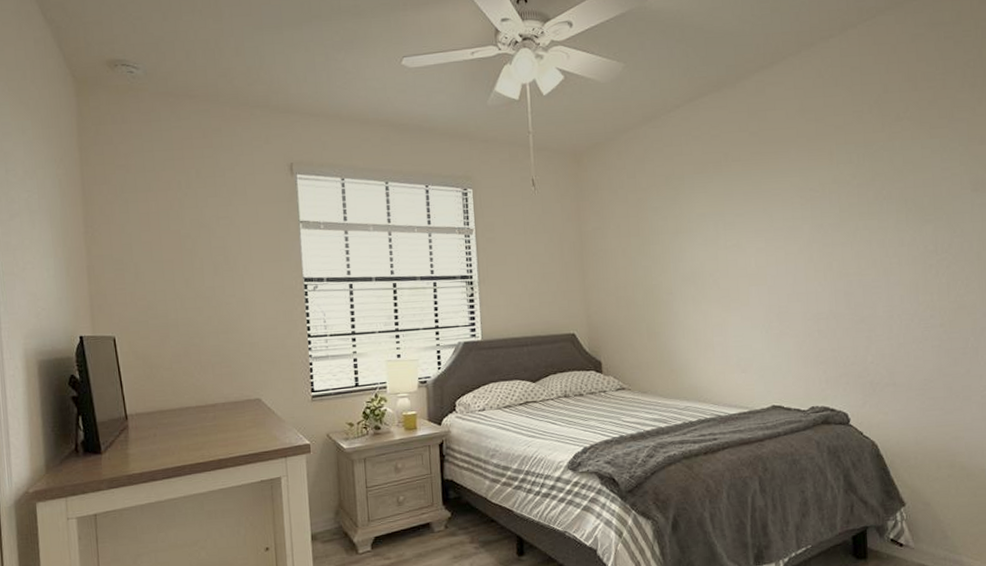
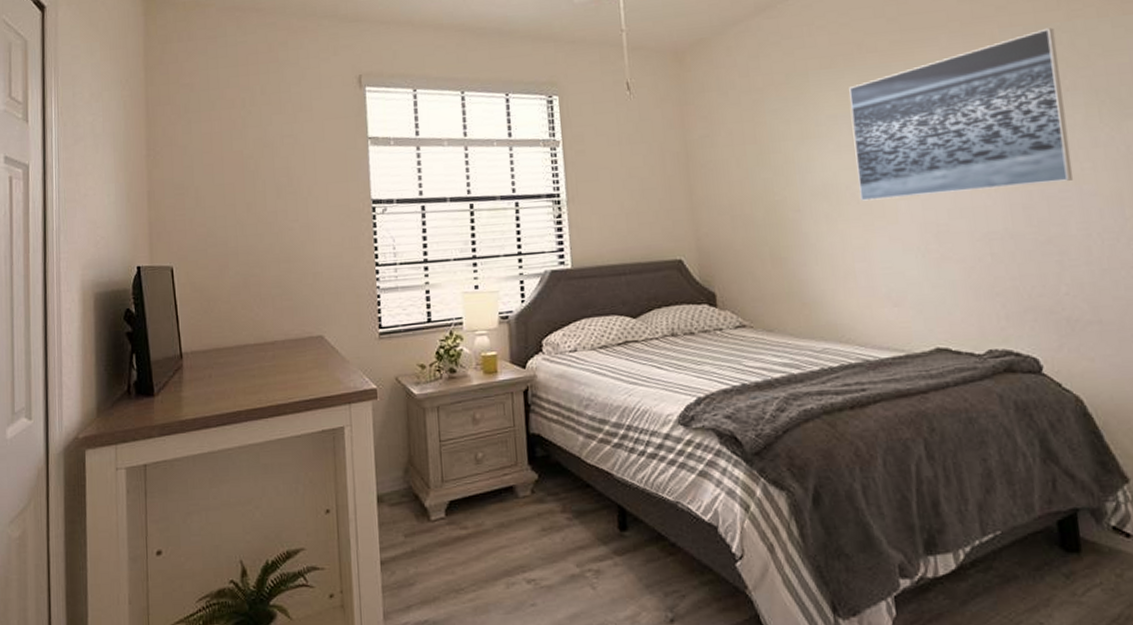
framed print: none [716,146,884,286] -> present [849,27,1073,201]

